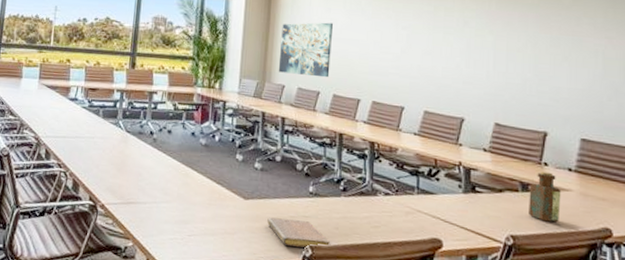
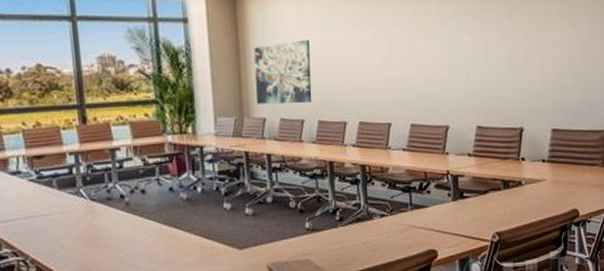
bottle: present [529,171,561,223] -> none [510,166,537,214]

